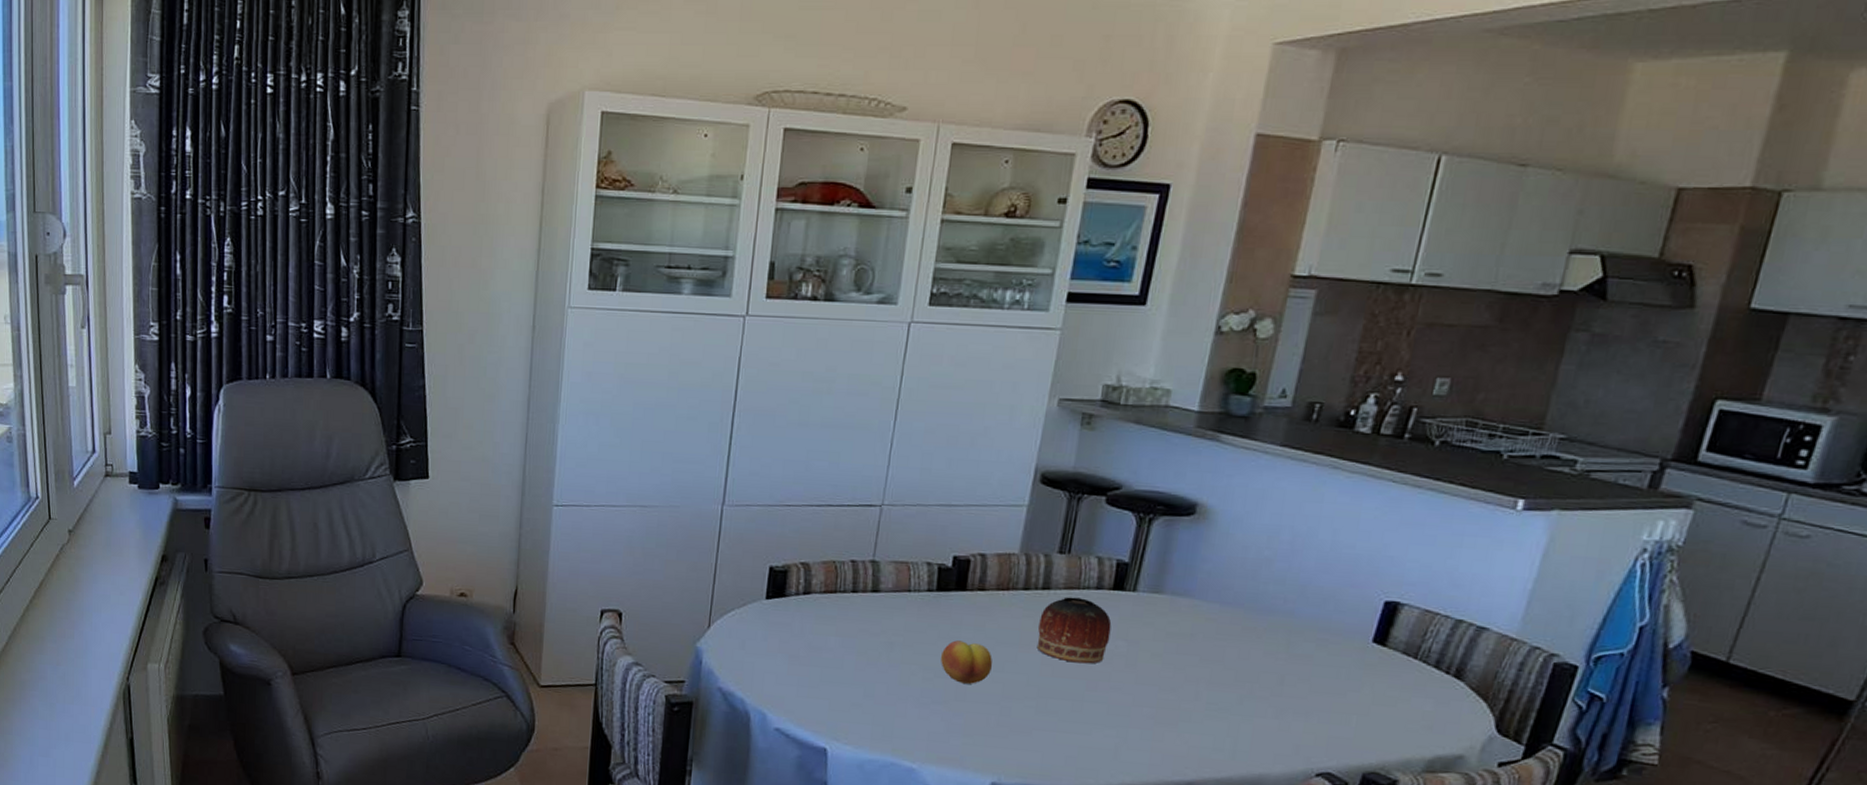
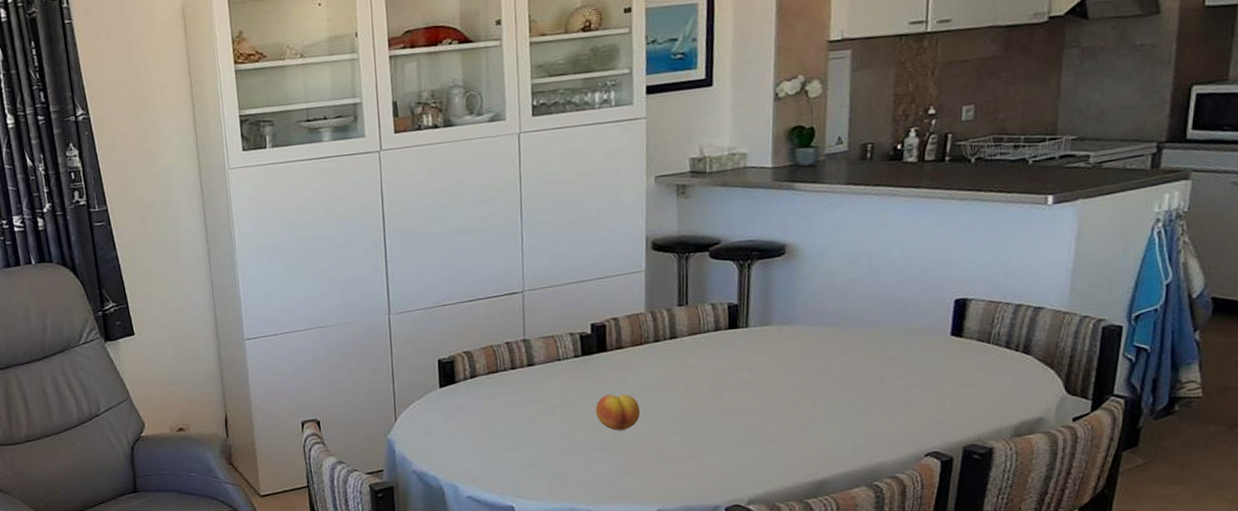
bowl: present [1036,597,1112,664] -> none [672,340,734,397]

